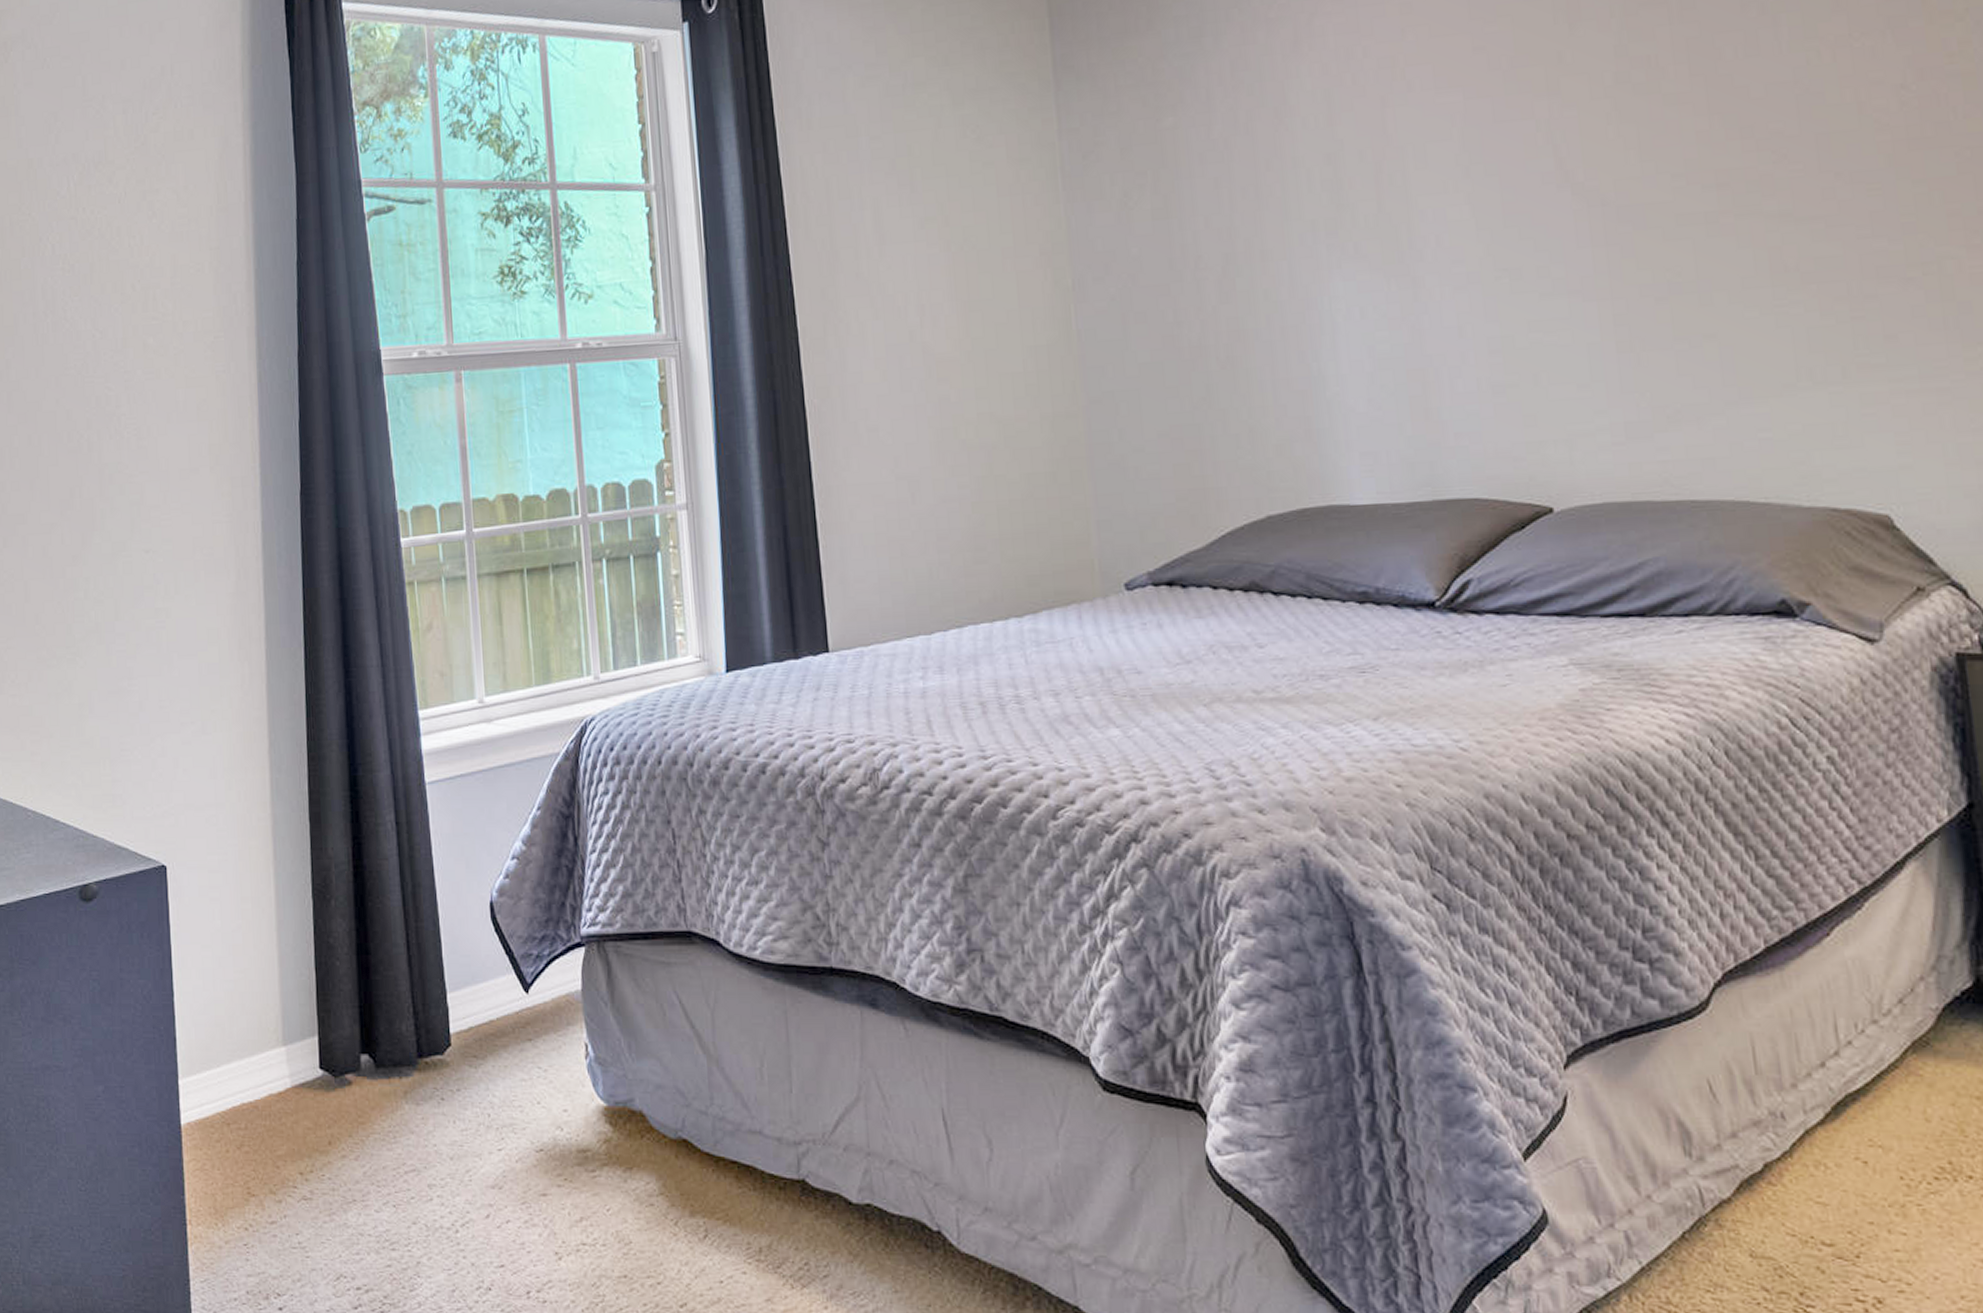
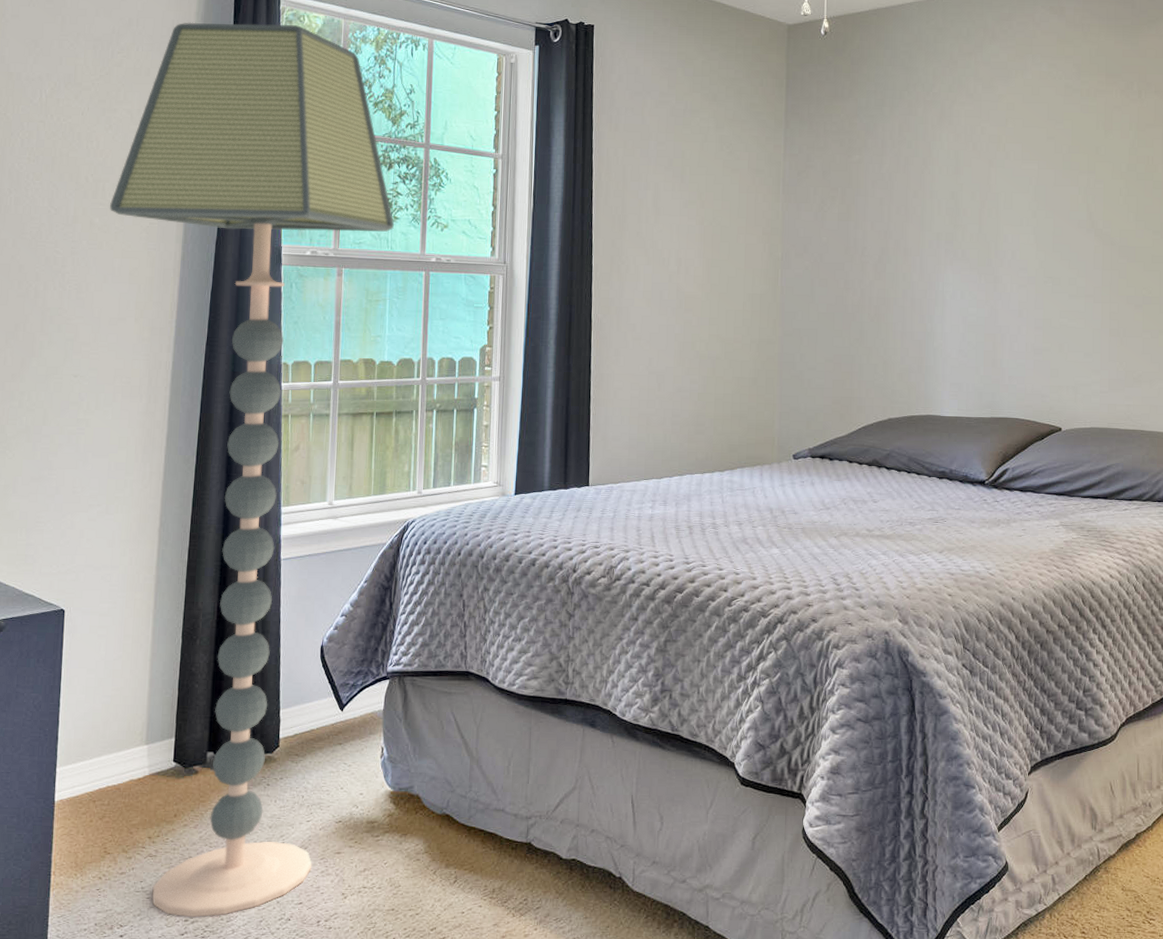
floor lamp: none [164,43,522,1285] -> present [110,22,394,918]

